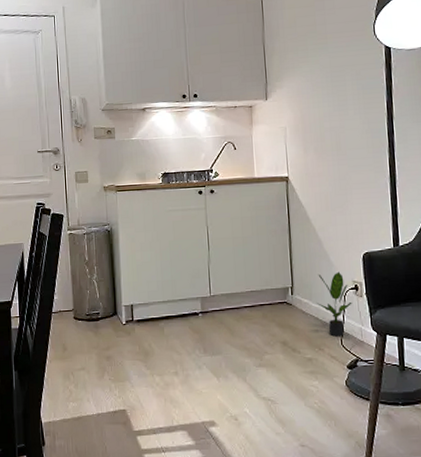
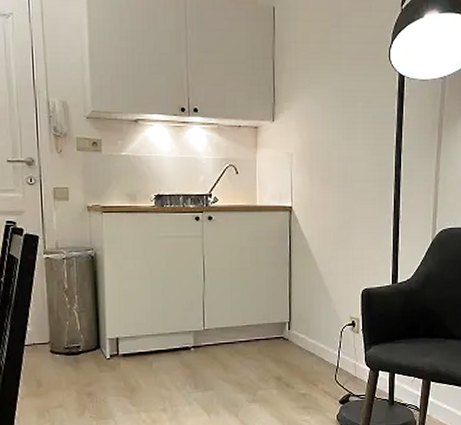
potted plant: present [316,271,352,337] -> none [313,307,348,372]

